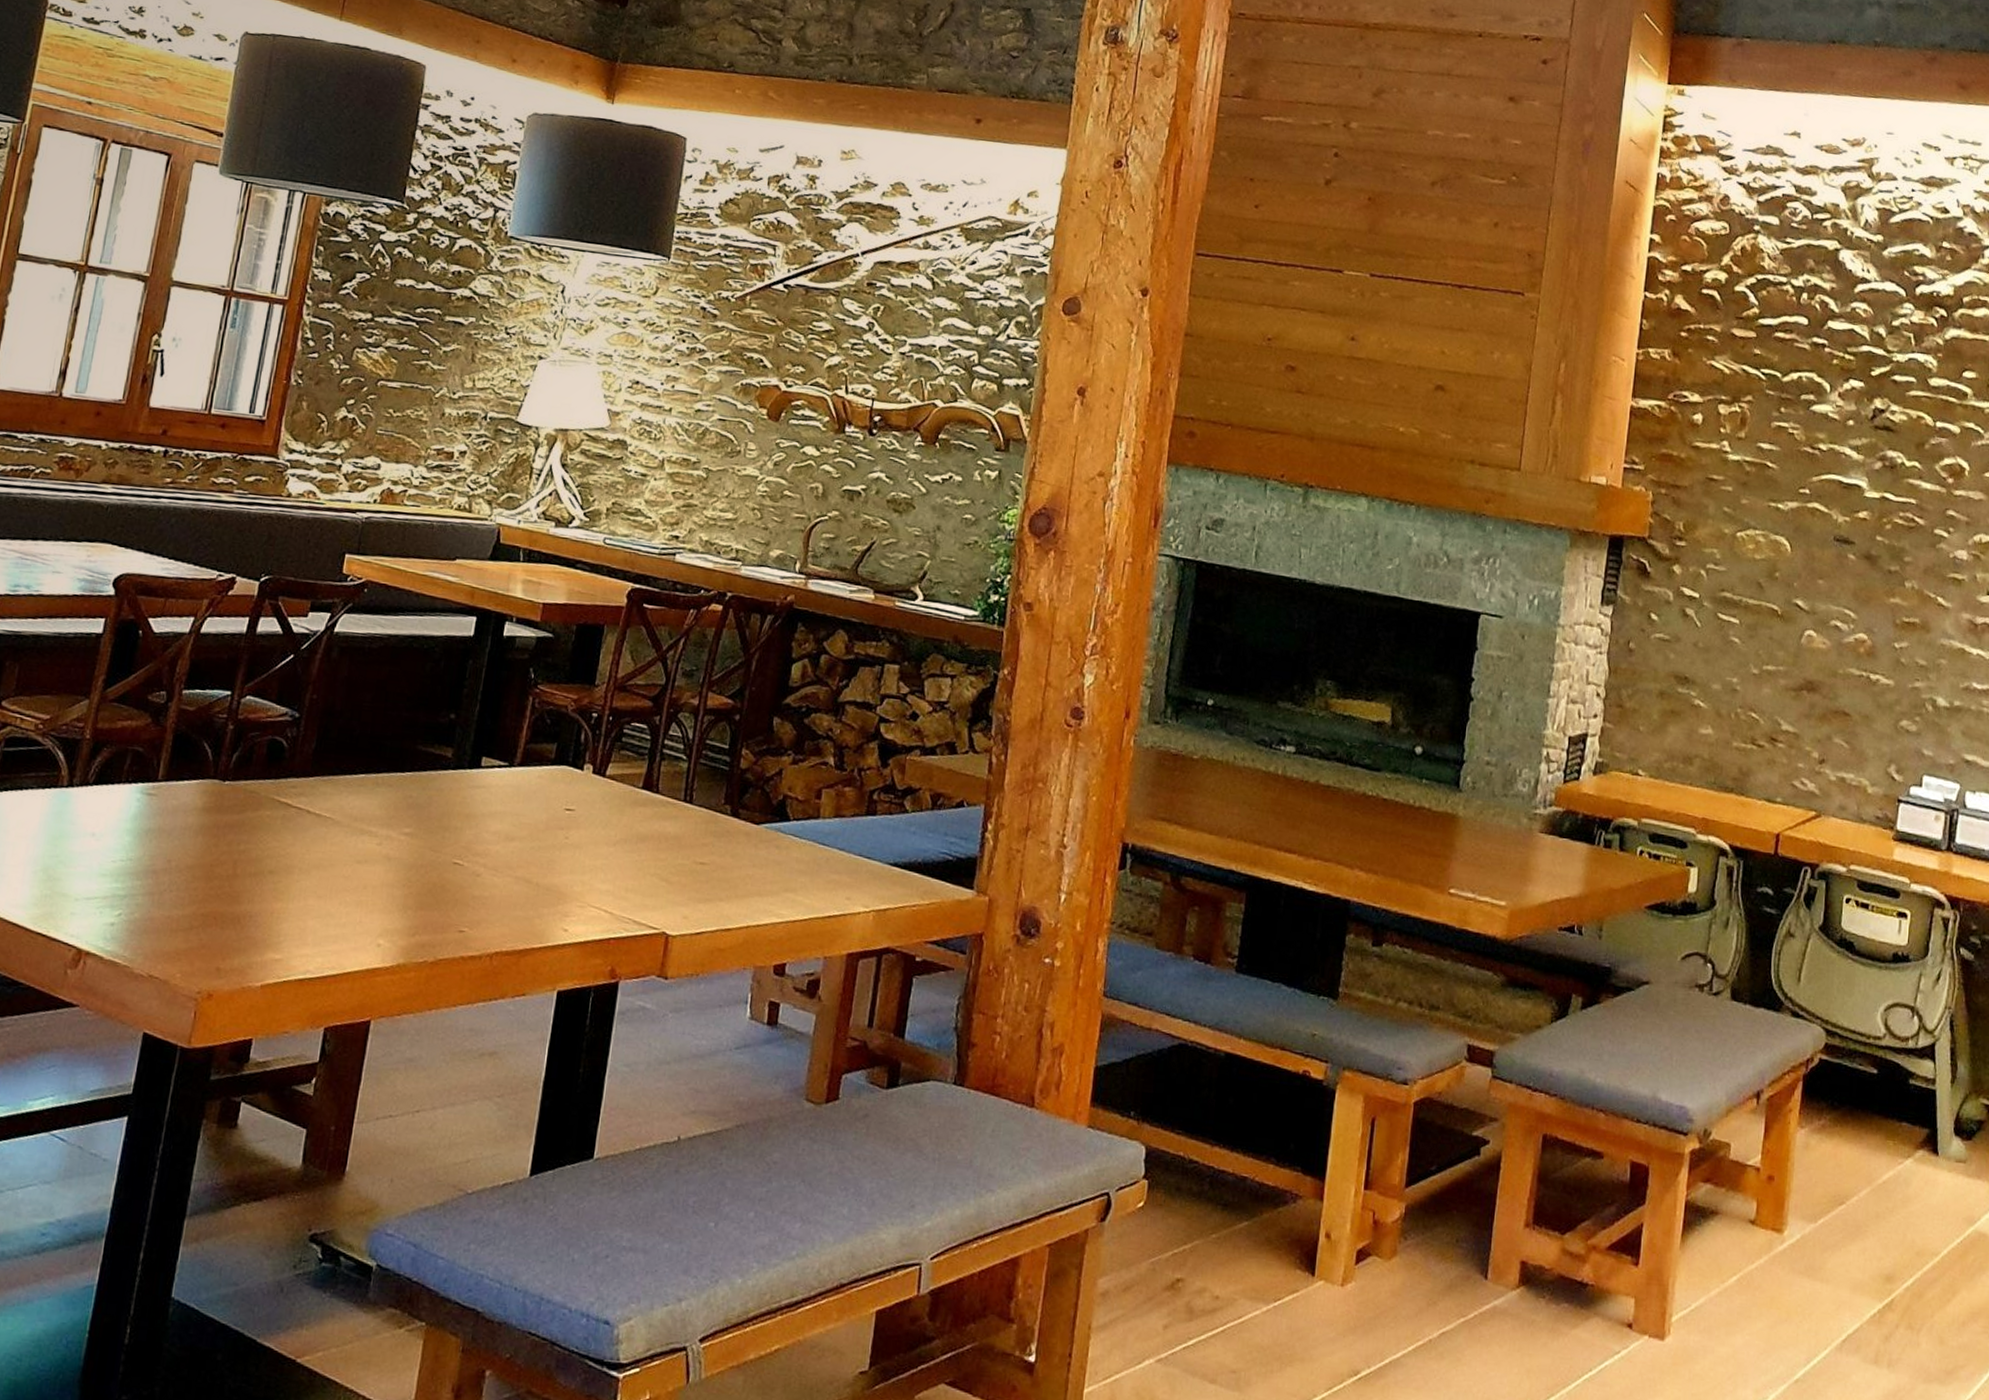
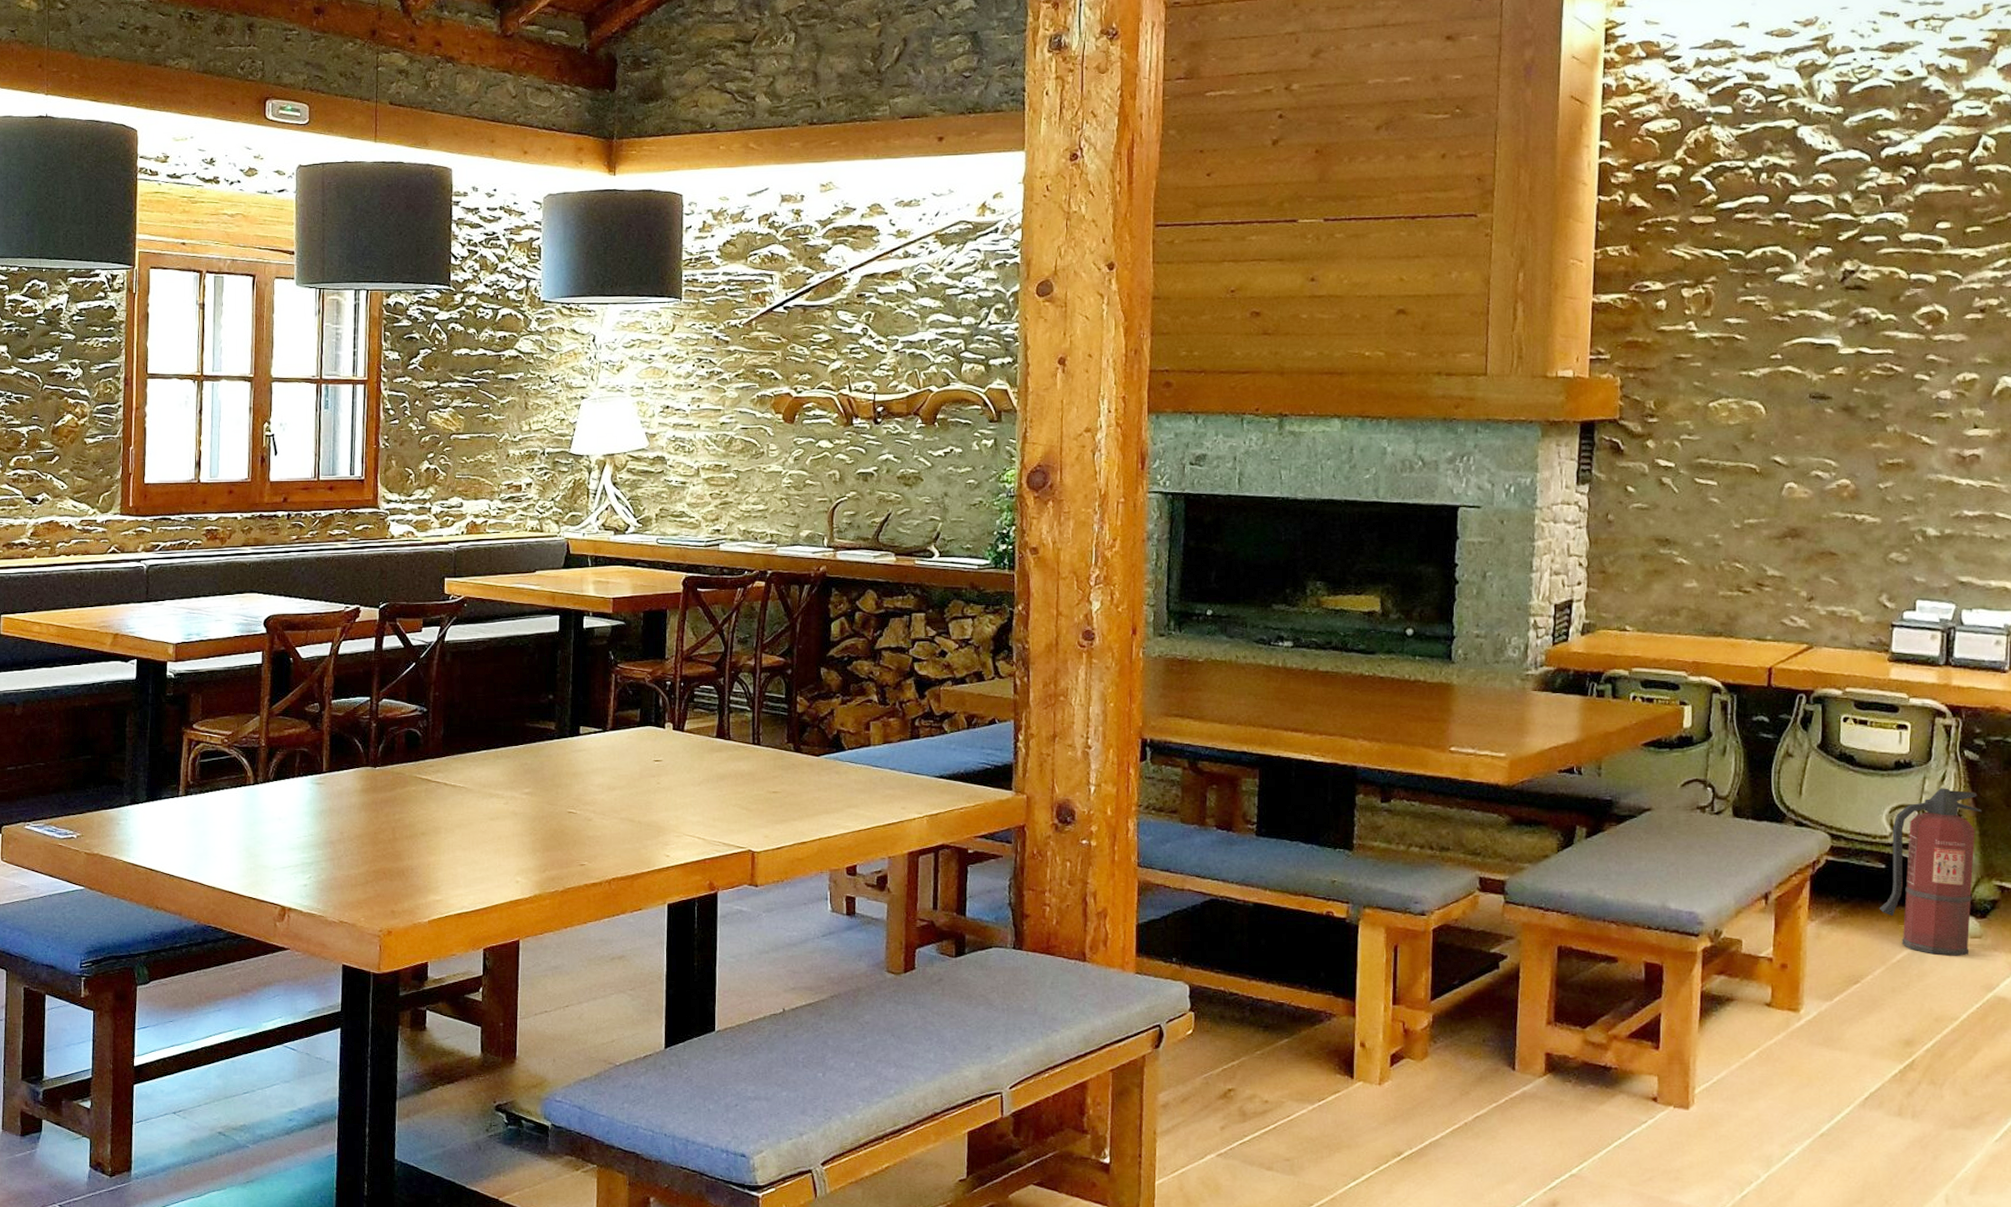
fire extinguisher: none [1868,988,1974,1183] -> present [1879,788,1982,957]

